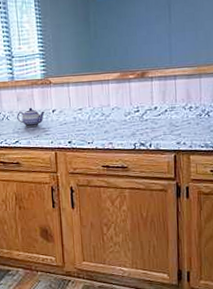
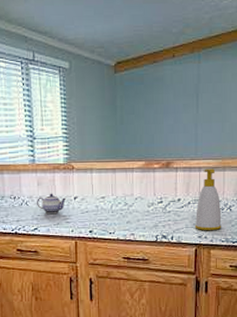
soap bottle: none [172,76,200,137] -> present [194,168,222,231]

